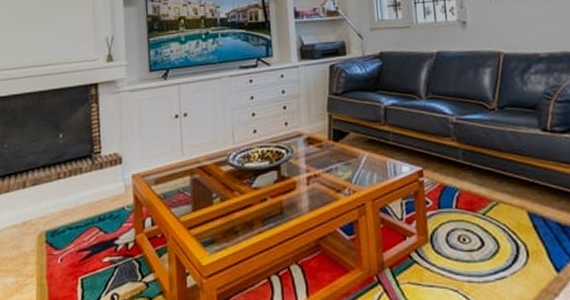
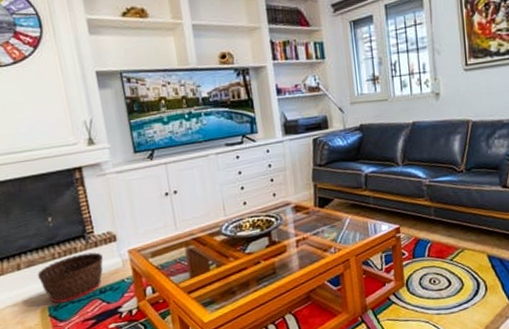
basket: none [40,175,106,228] -> present [37,252,103,304]

